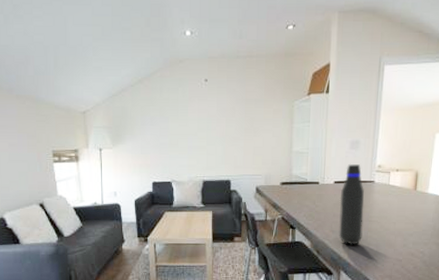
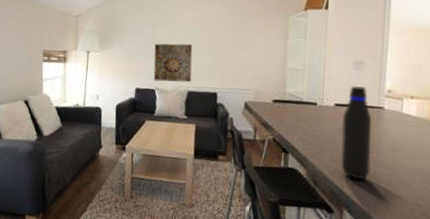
wall art: none [168,135,206,174] -> present [153,43,193,83]

